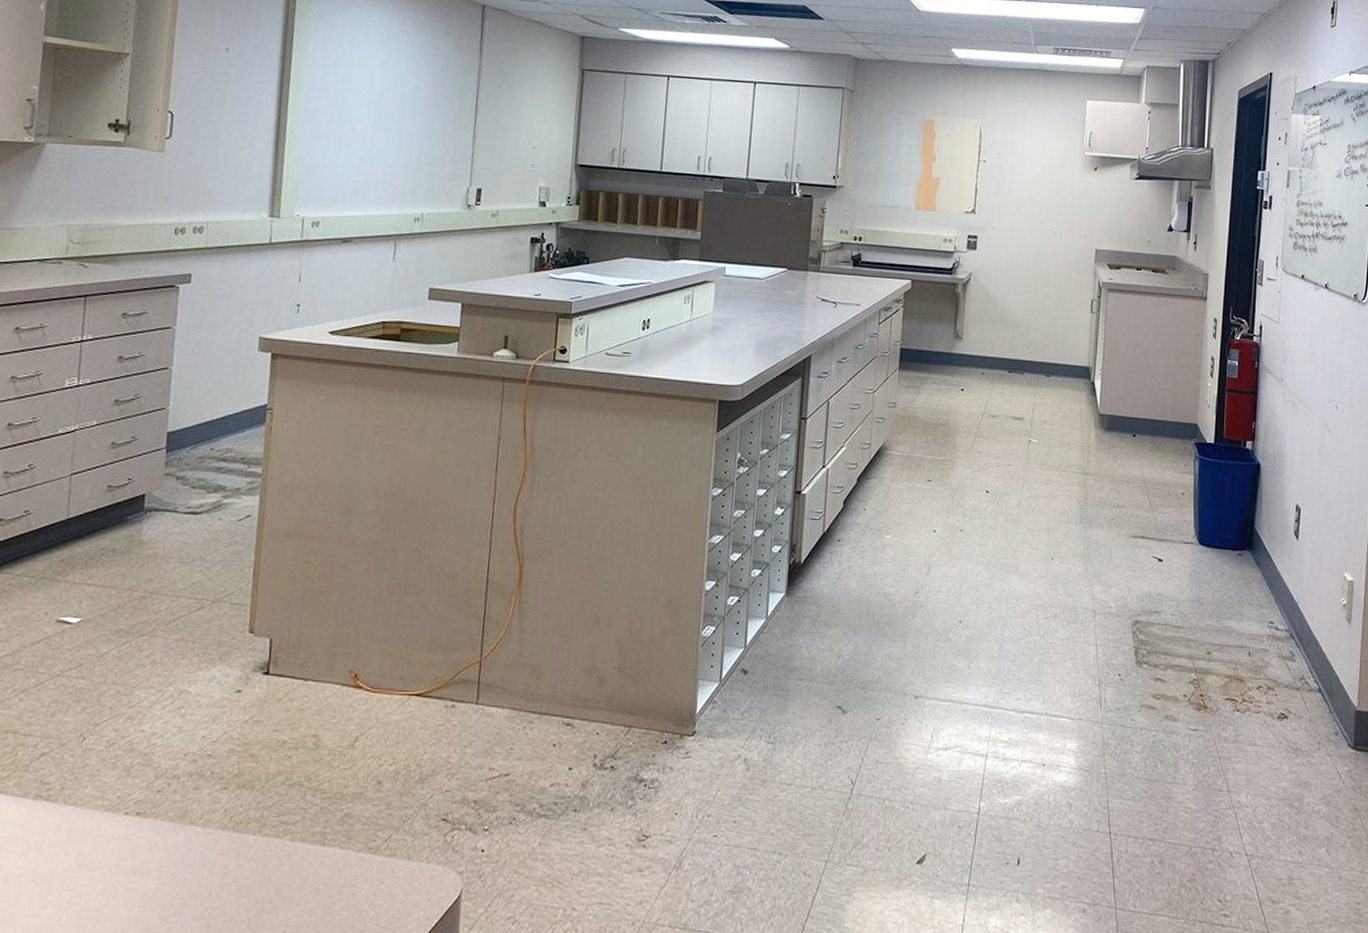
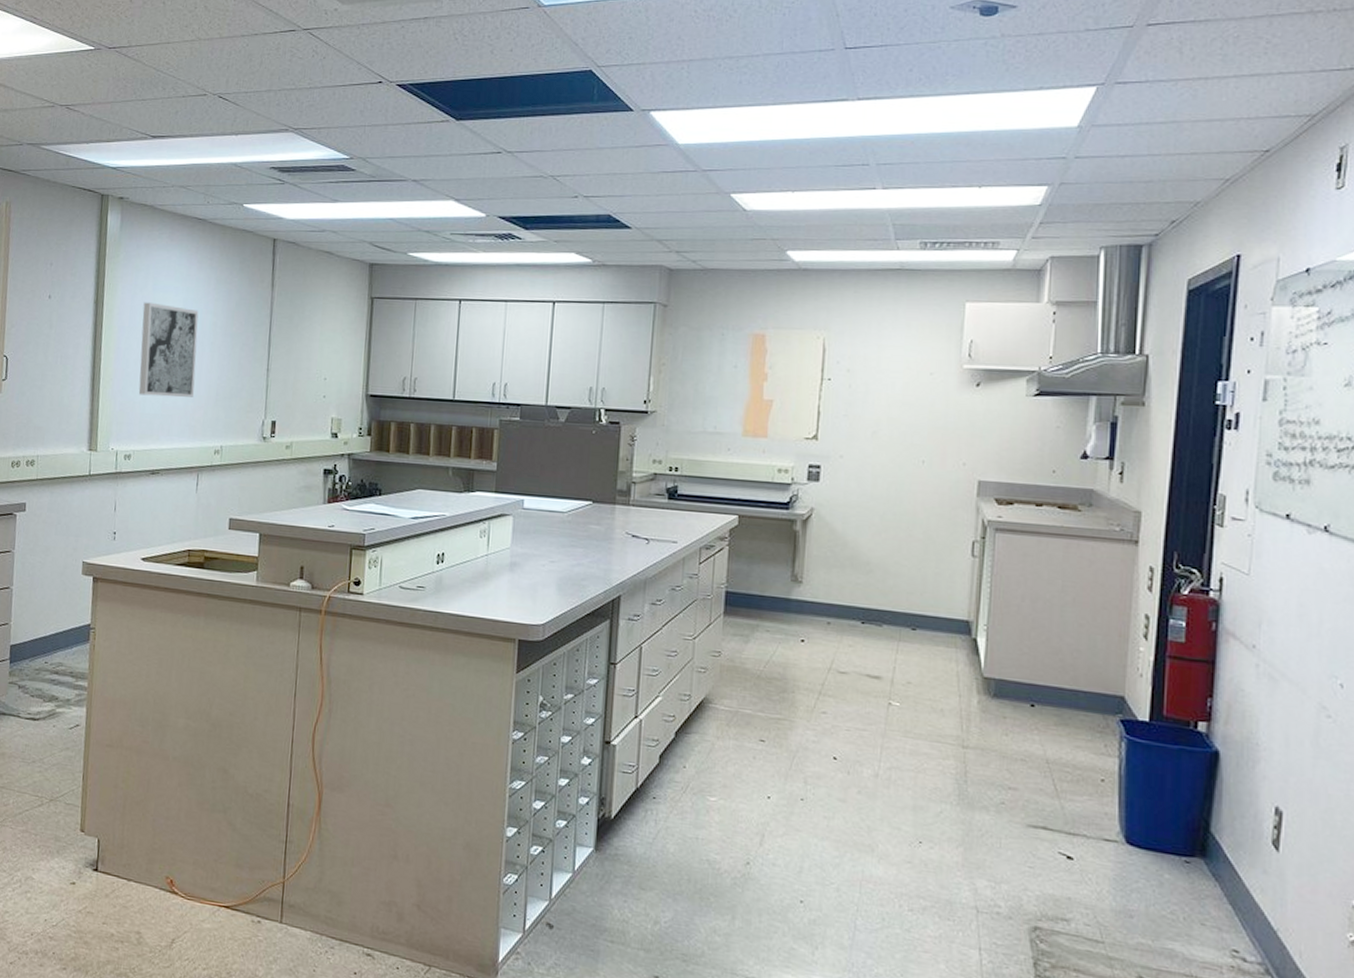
wall art: none [330,61,400,163] -> present [138,302,199,398]

